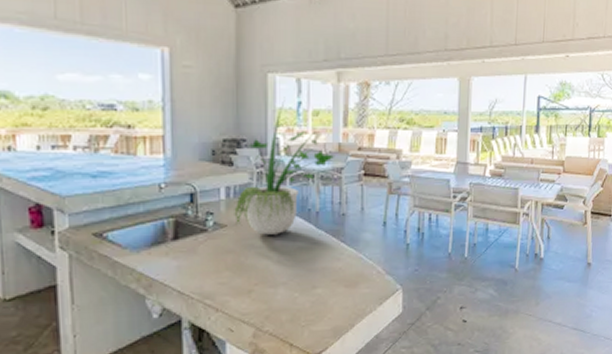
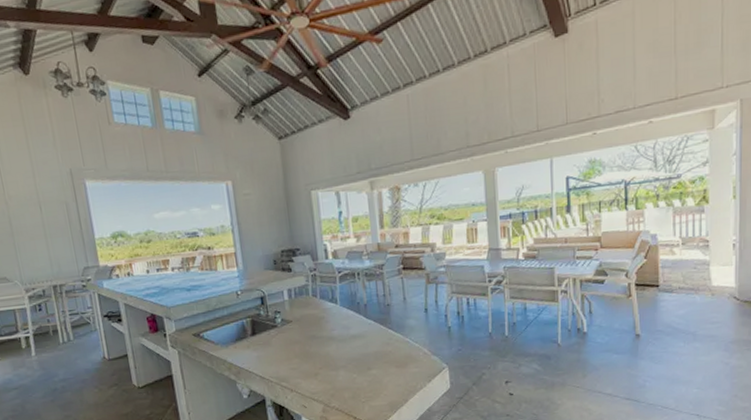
potted plant: present [234,100,335,235] -> none [295,212,376,327]

